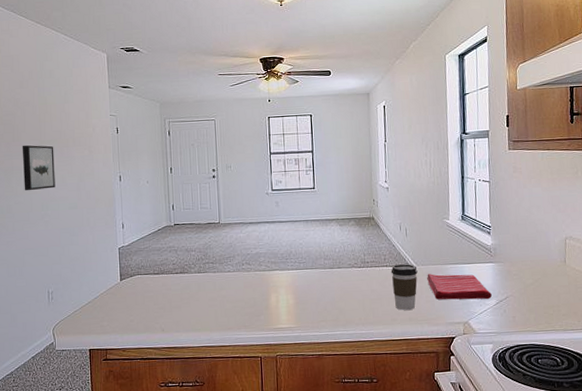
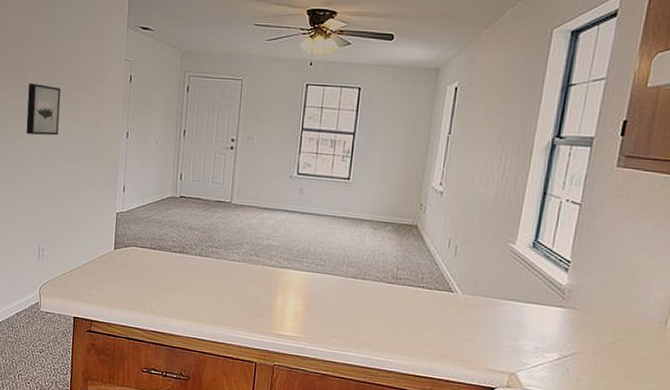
coffee cup: present [390,264,418,310] -> none [425,287,462,345]
dish towel: present [426,274,492,300] -> none [471,306,554,352]

